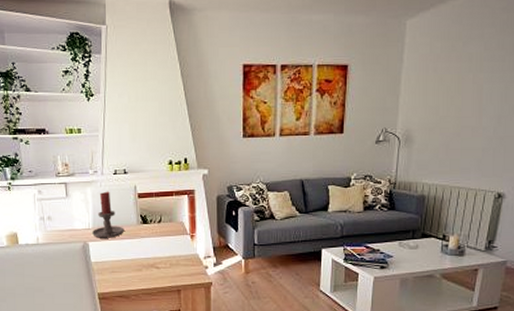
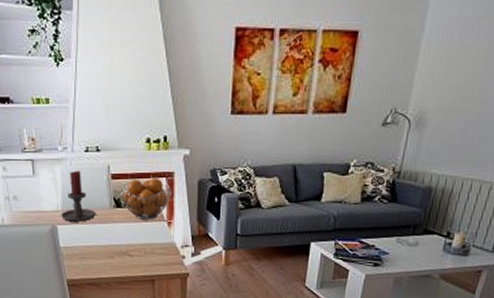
fruit basket: none [146,196,194,234] -> present [120,179,172,220]

